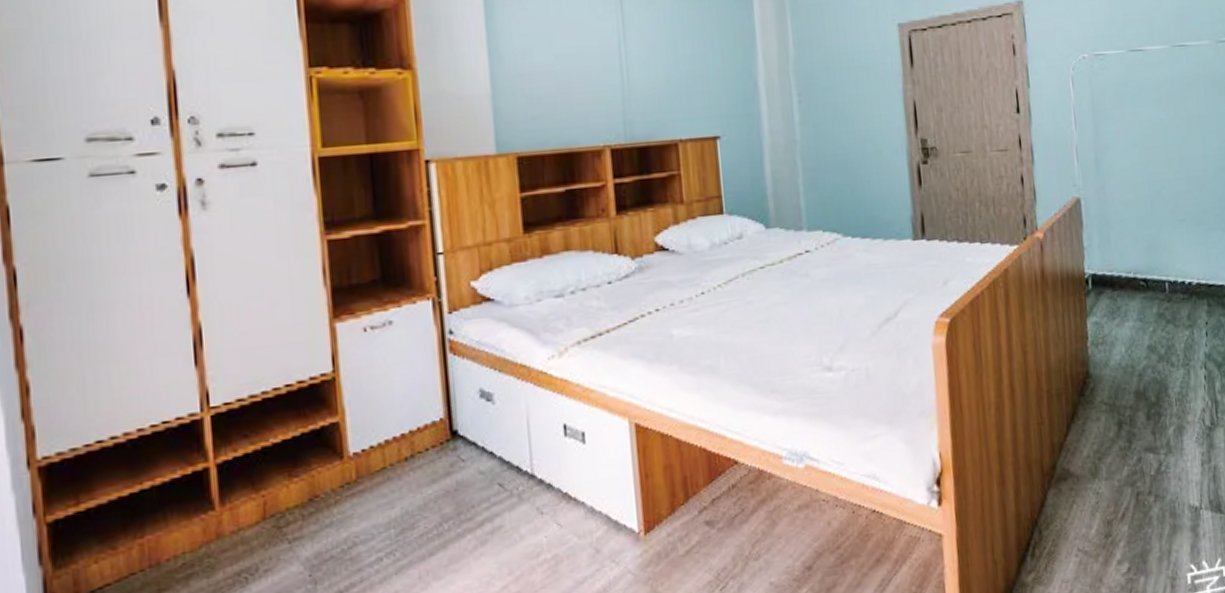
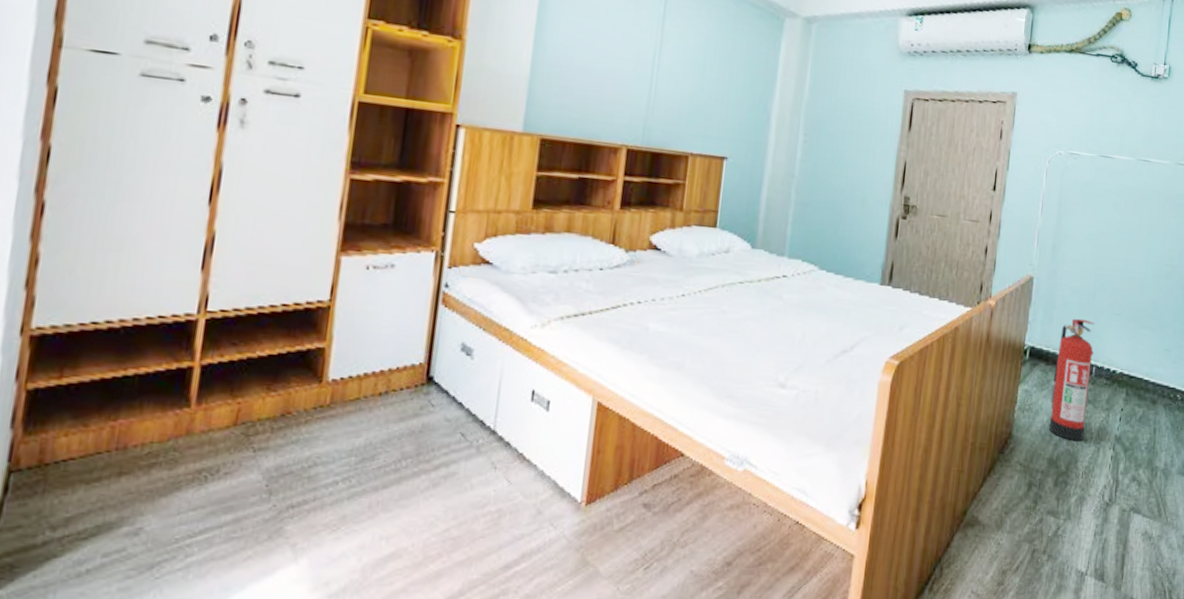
fire extinguisher: none [1122,233,1170,368] -> present [1048,318,1095,442]

